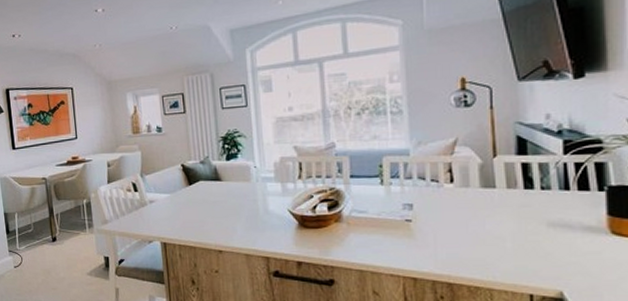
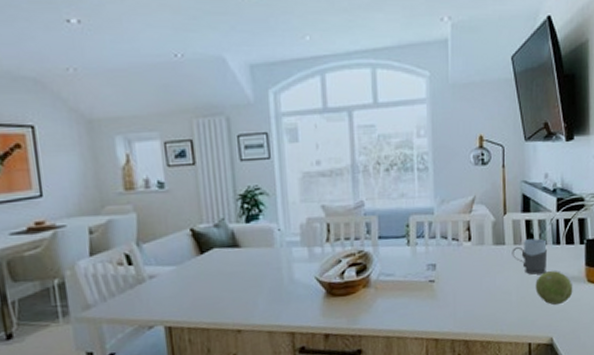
mug: none [504,183,551,221] -> present [512,238,547,275]
decorative ball: none [537,219,590,255] -> present [535,271,573,305]

